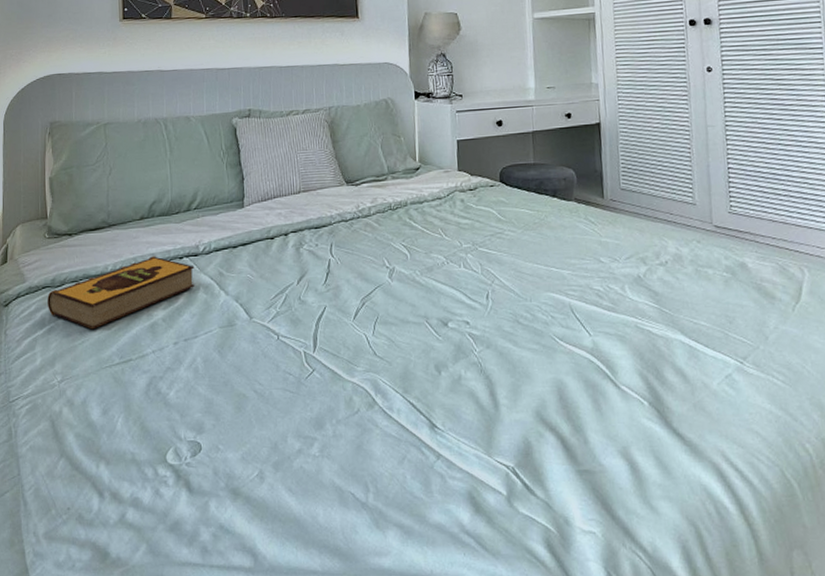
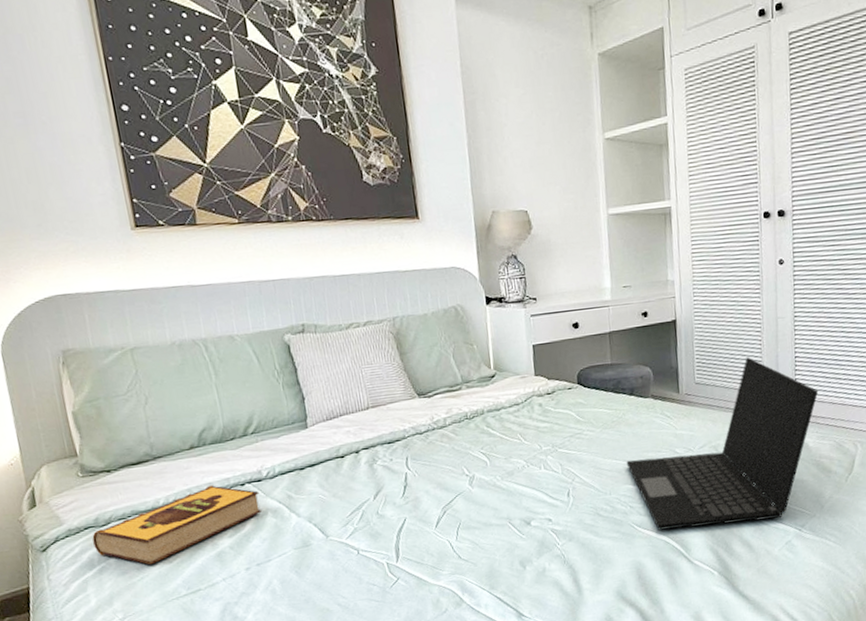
laptop: none [548,165,756,347] -> present [626,357,819,531]

